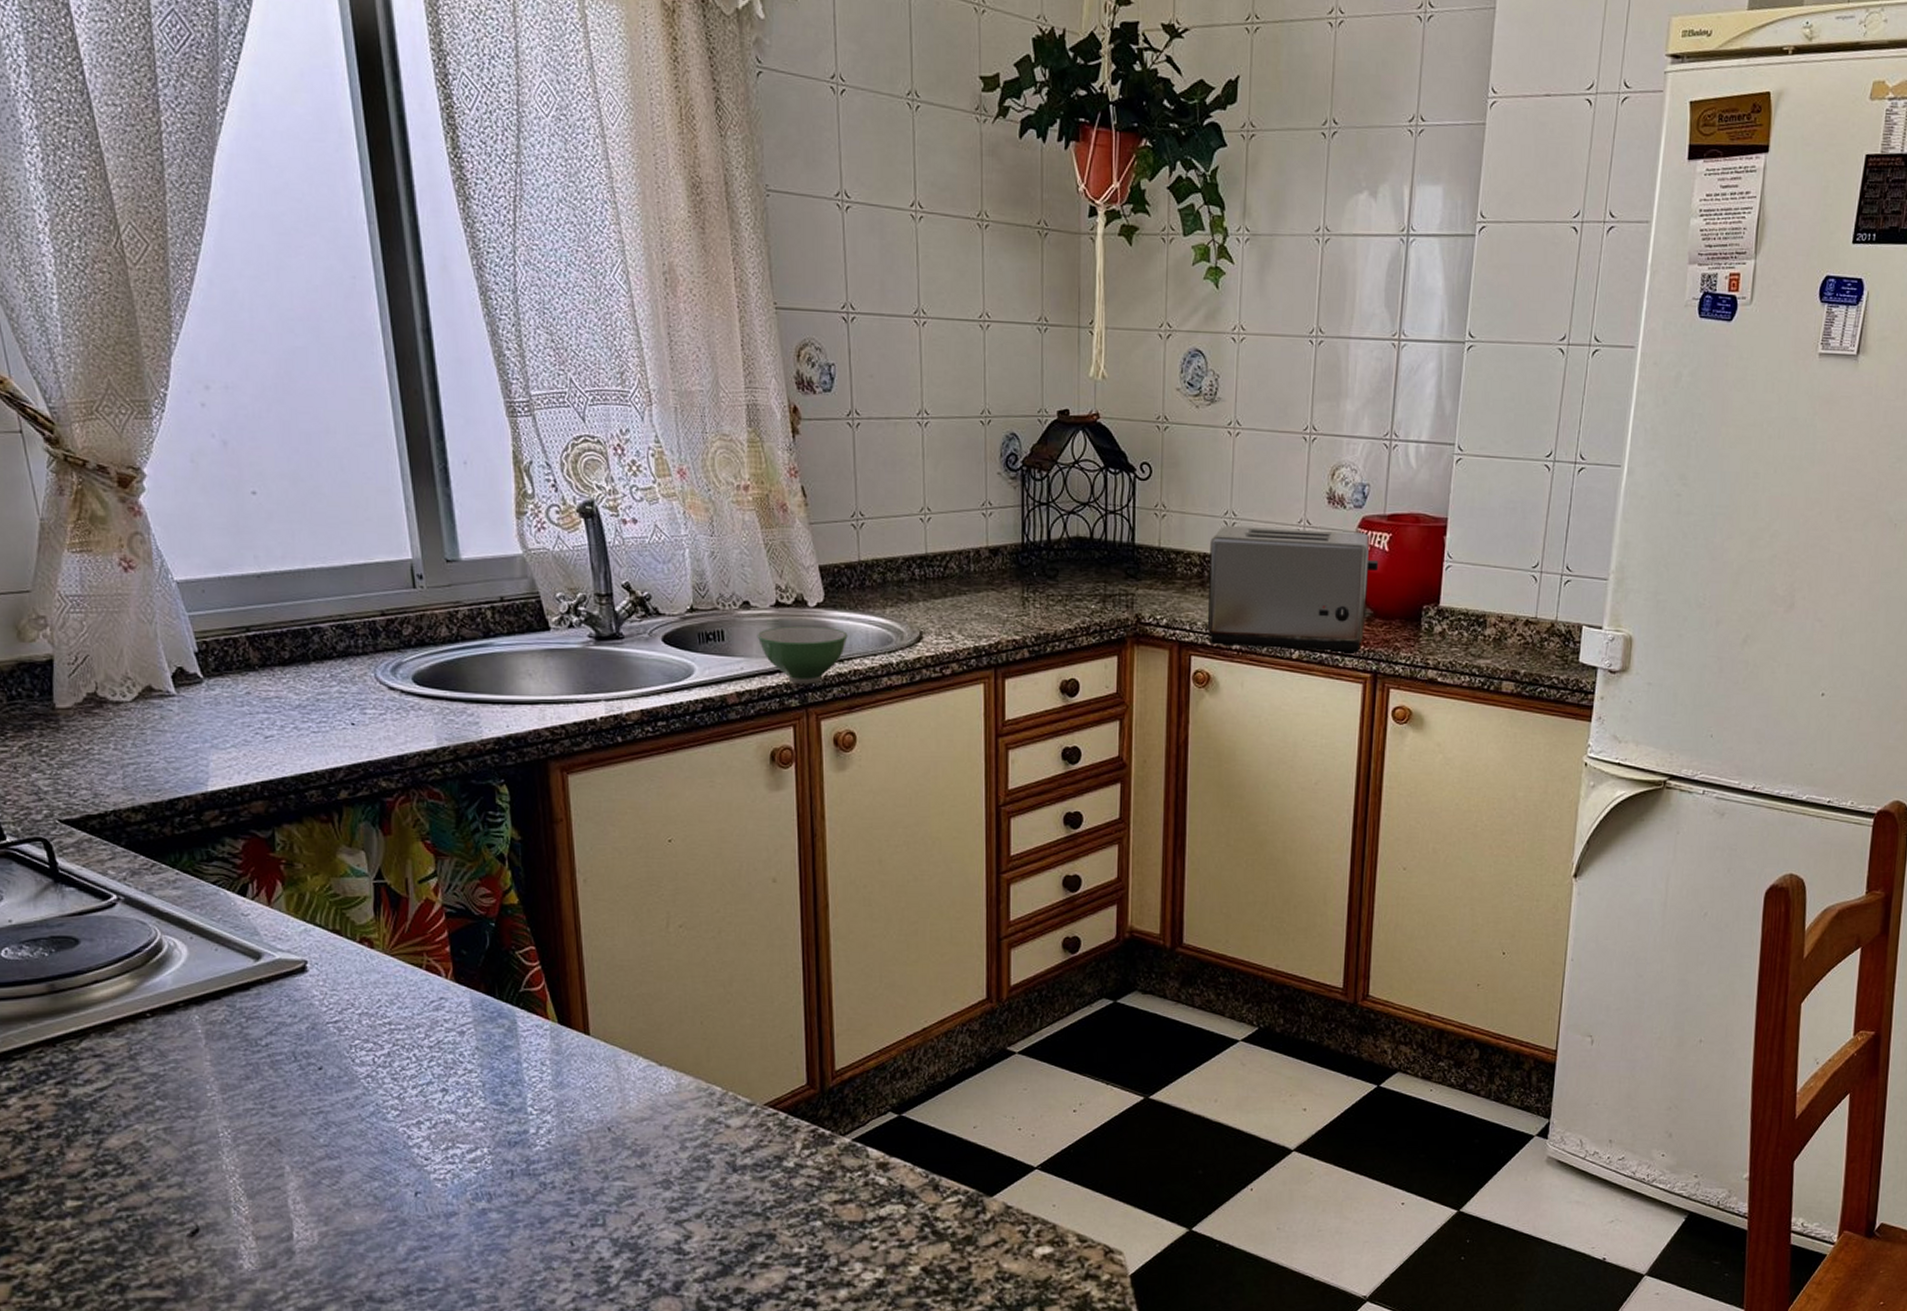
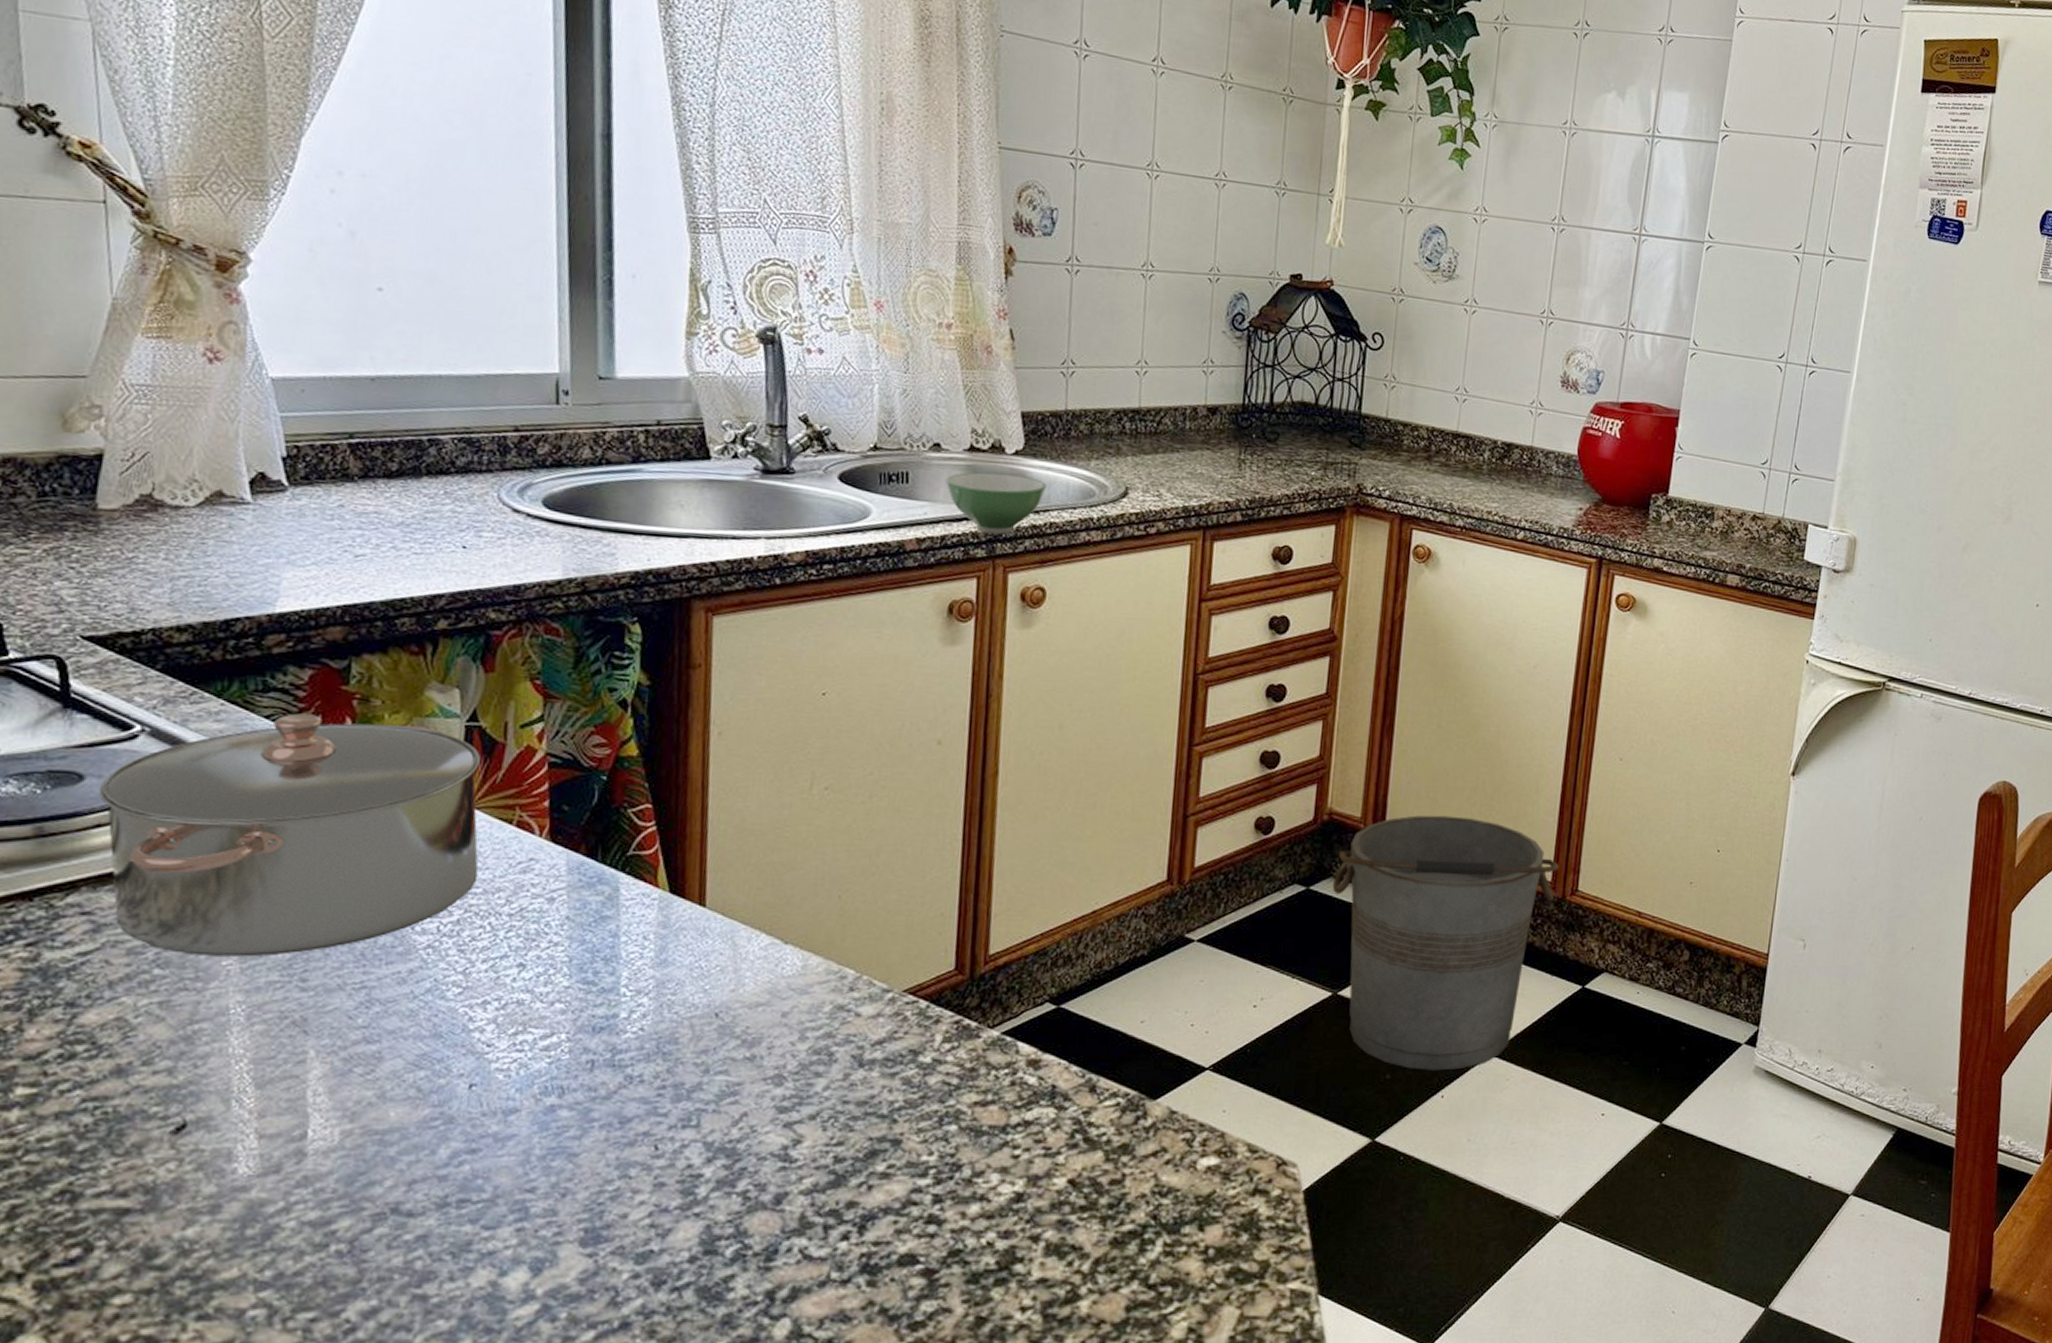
cooking pot: none [91,879,400,1089] -> present [98,713,480,957]
bucket: none [1137,929,1349,1166] -> present [1332,815,1559,1071]
toaster: present [1207,526,1379,654] -> none [1430,402,1610,538]

